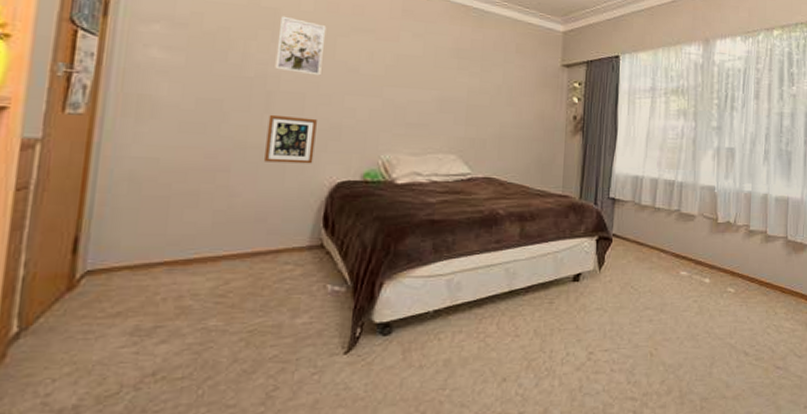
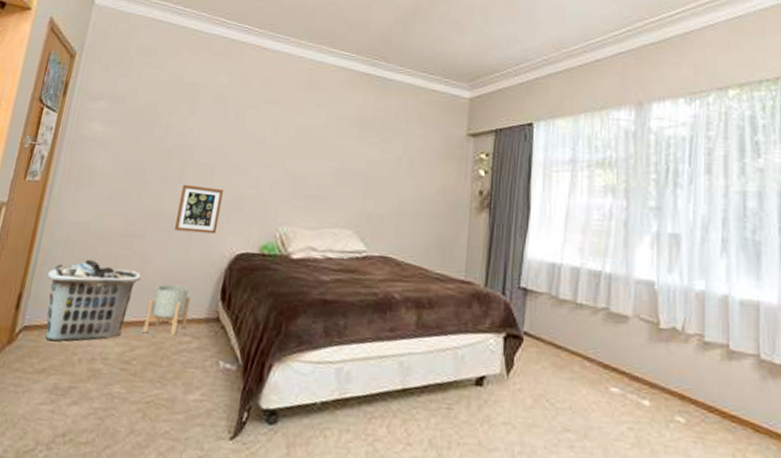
clothes hamper: none [110,197,229,283] -> present [45,260,141,342]
planter: none [237,215,289,266] -> present [143,284,190,335]
wall art: present [275,16,327,76] -> none [191,90,238,147]

